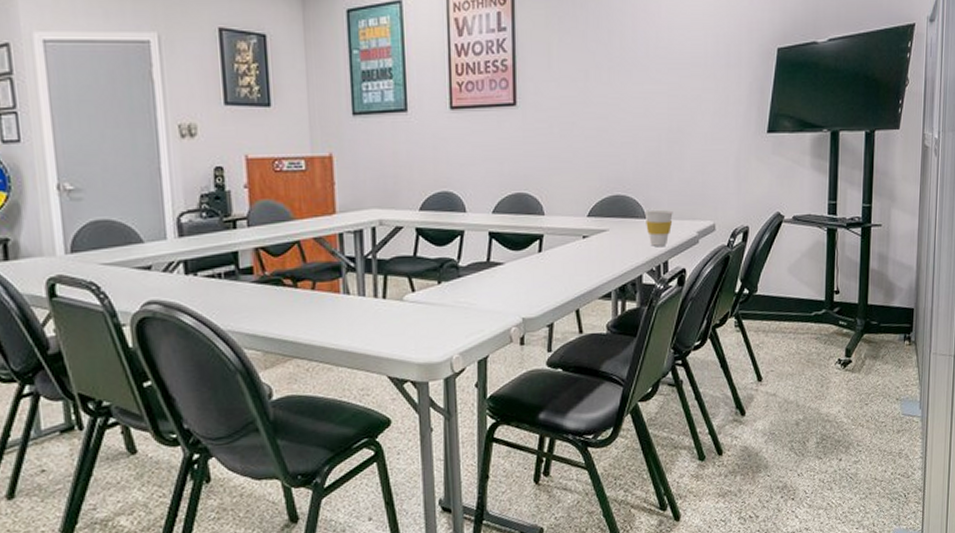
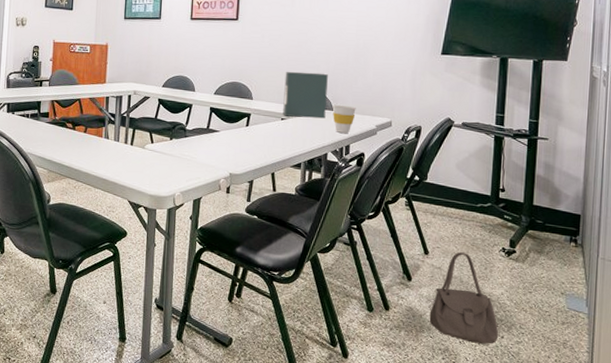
binder: none [583,170,637,233] -> present [283,71,328,119]
handbag: none [766,372,837,473] -> present [429,252,499,344]

